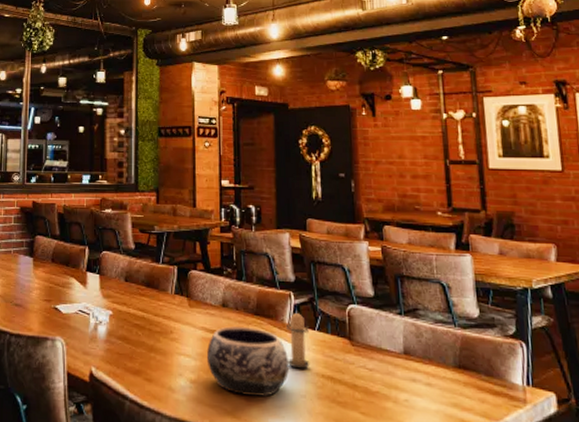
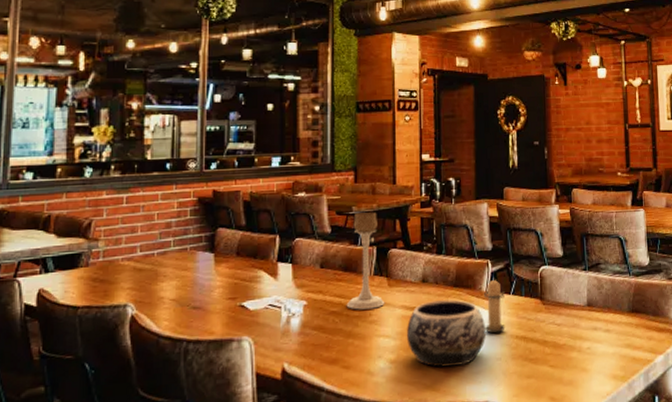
candle holder: none [148,231,186,327] -> present [346,211,385,310]

